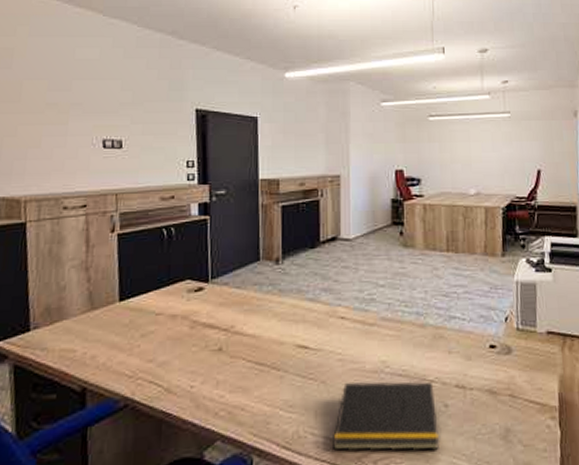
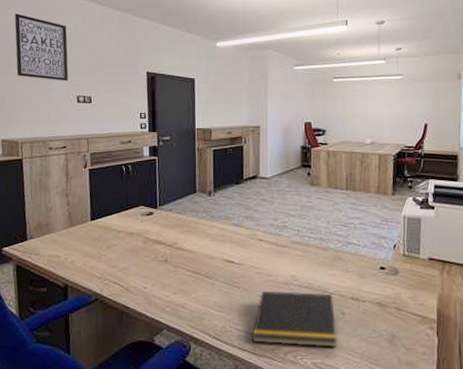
wall art: none [18,34,92,121] -> present [14,13,69,81]

